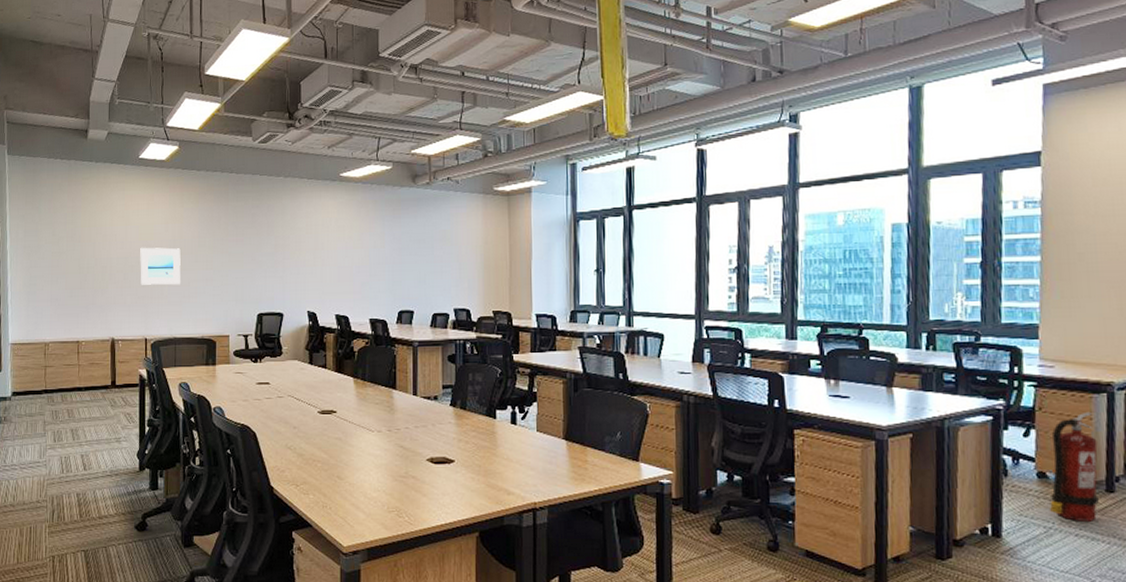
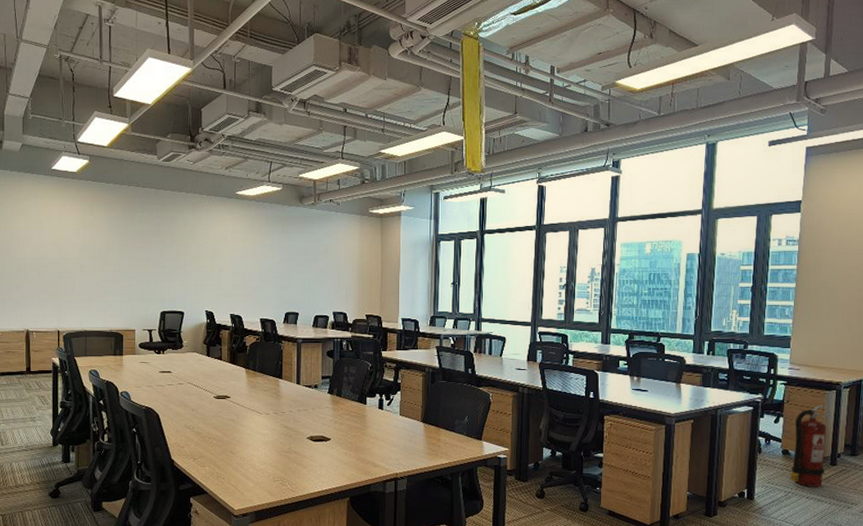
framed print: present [140,247,181,285] -> none [53,249,91,285]

